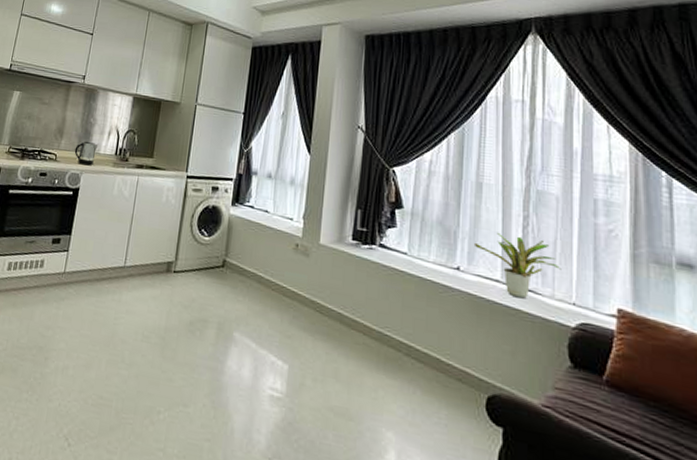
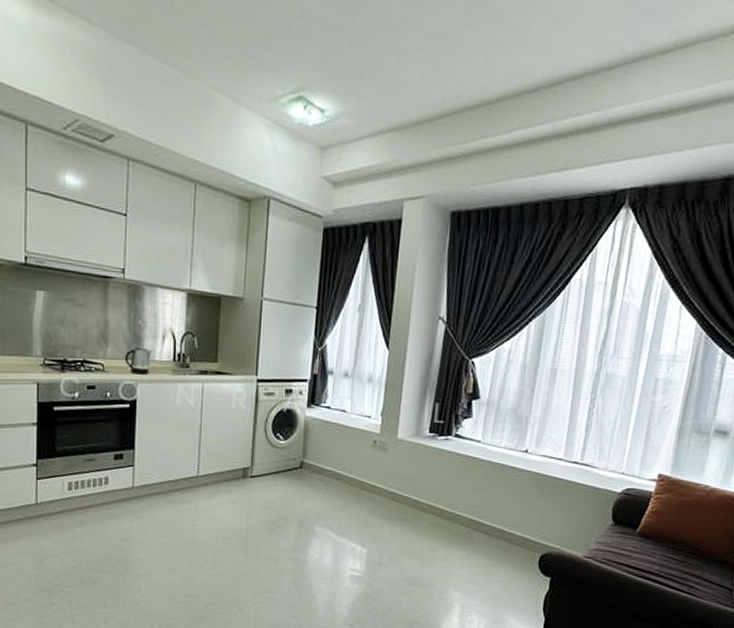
potted plant: present [473,232,561,299] -> none [542,415,617,473]

